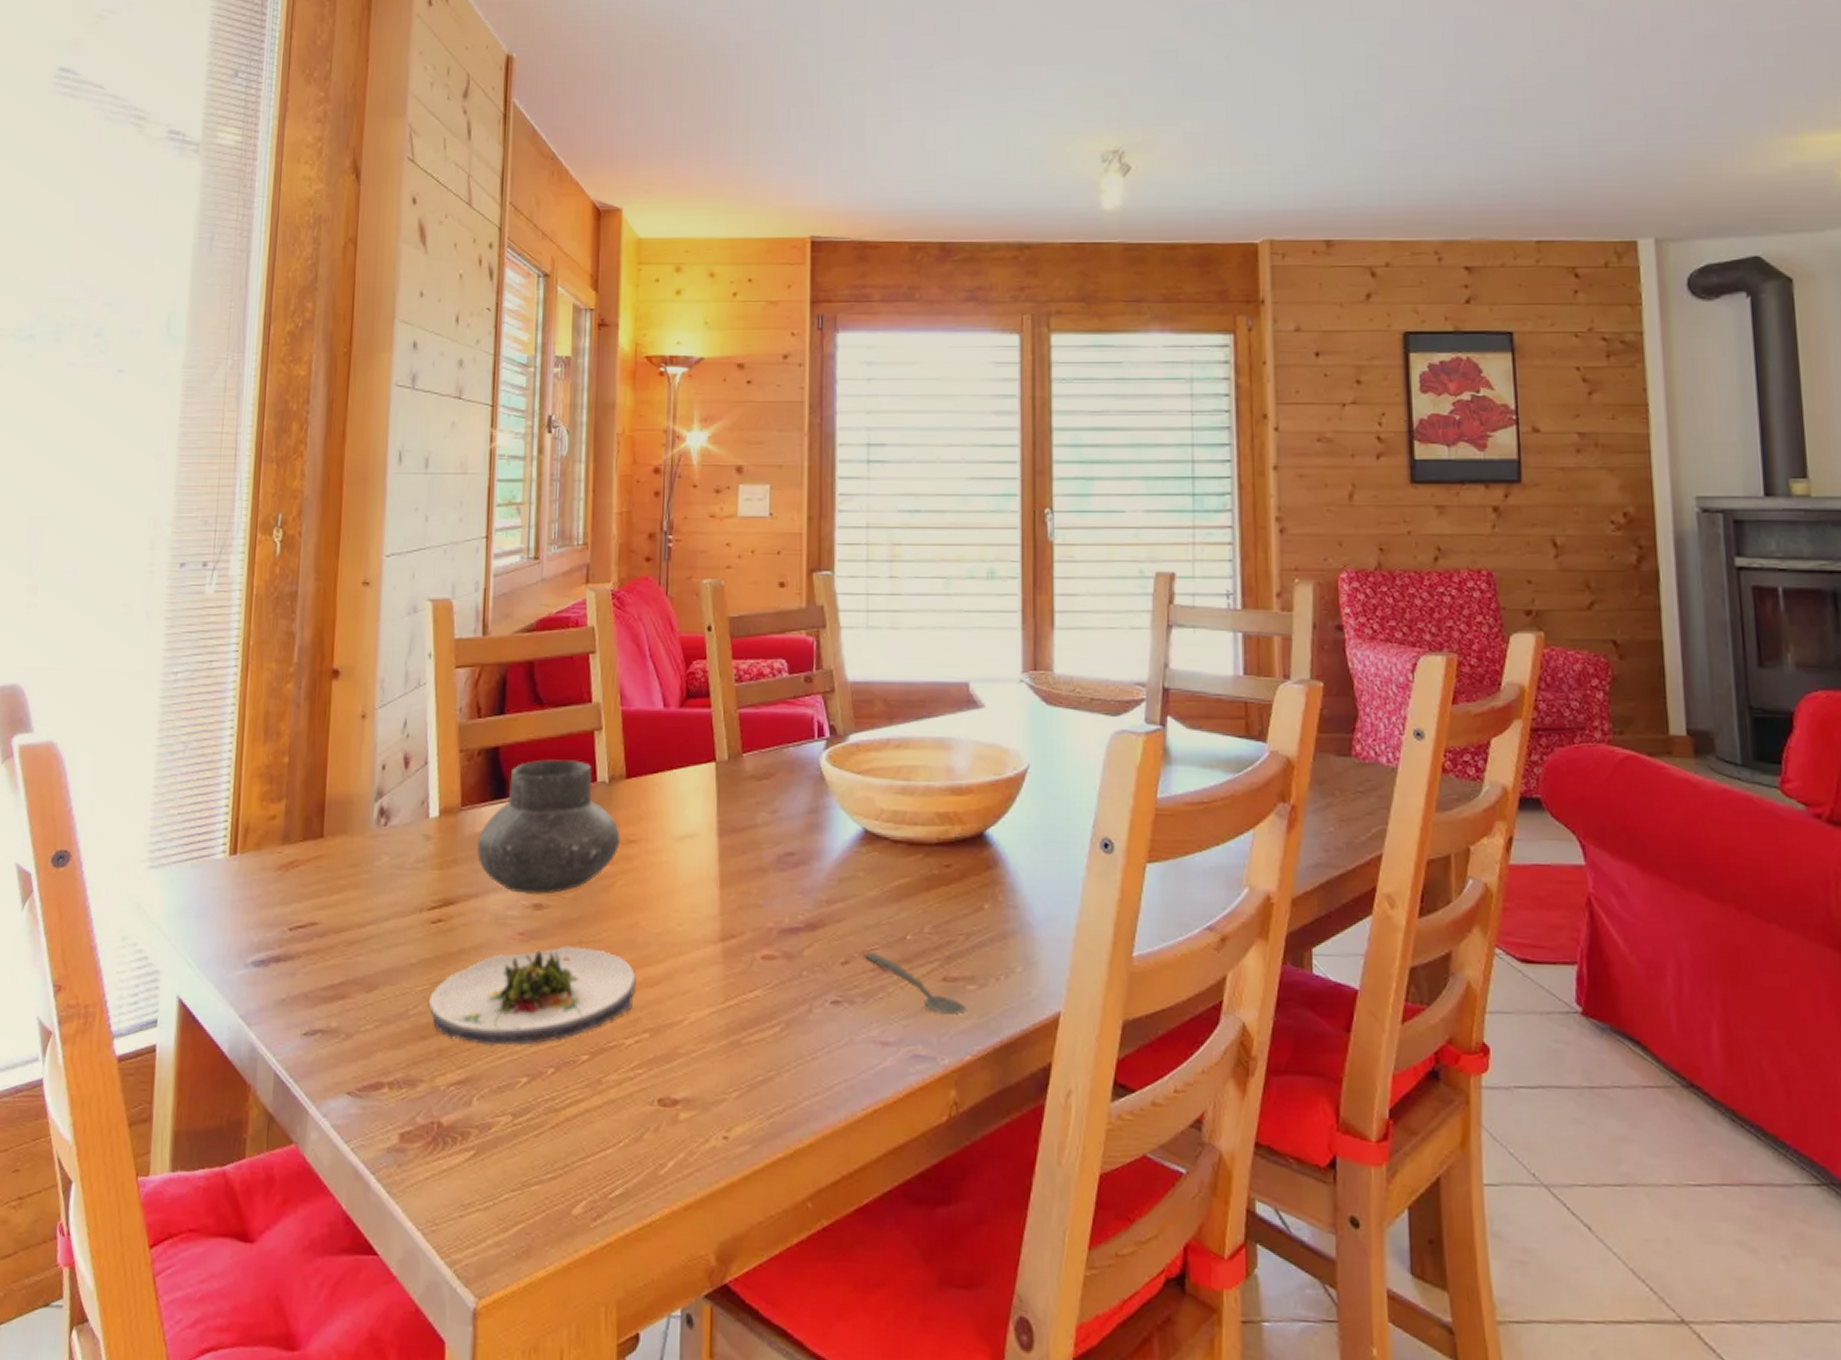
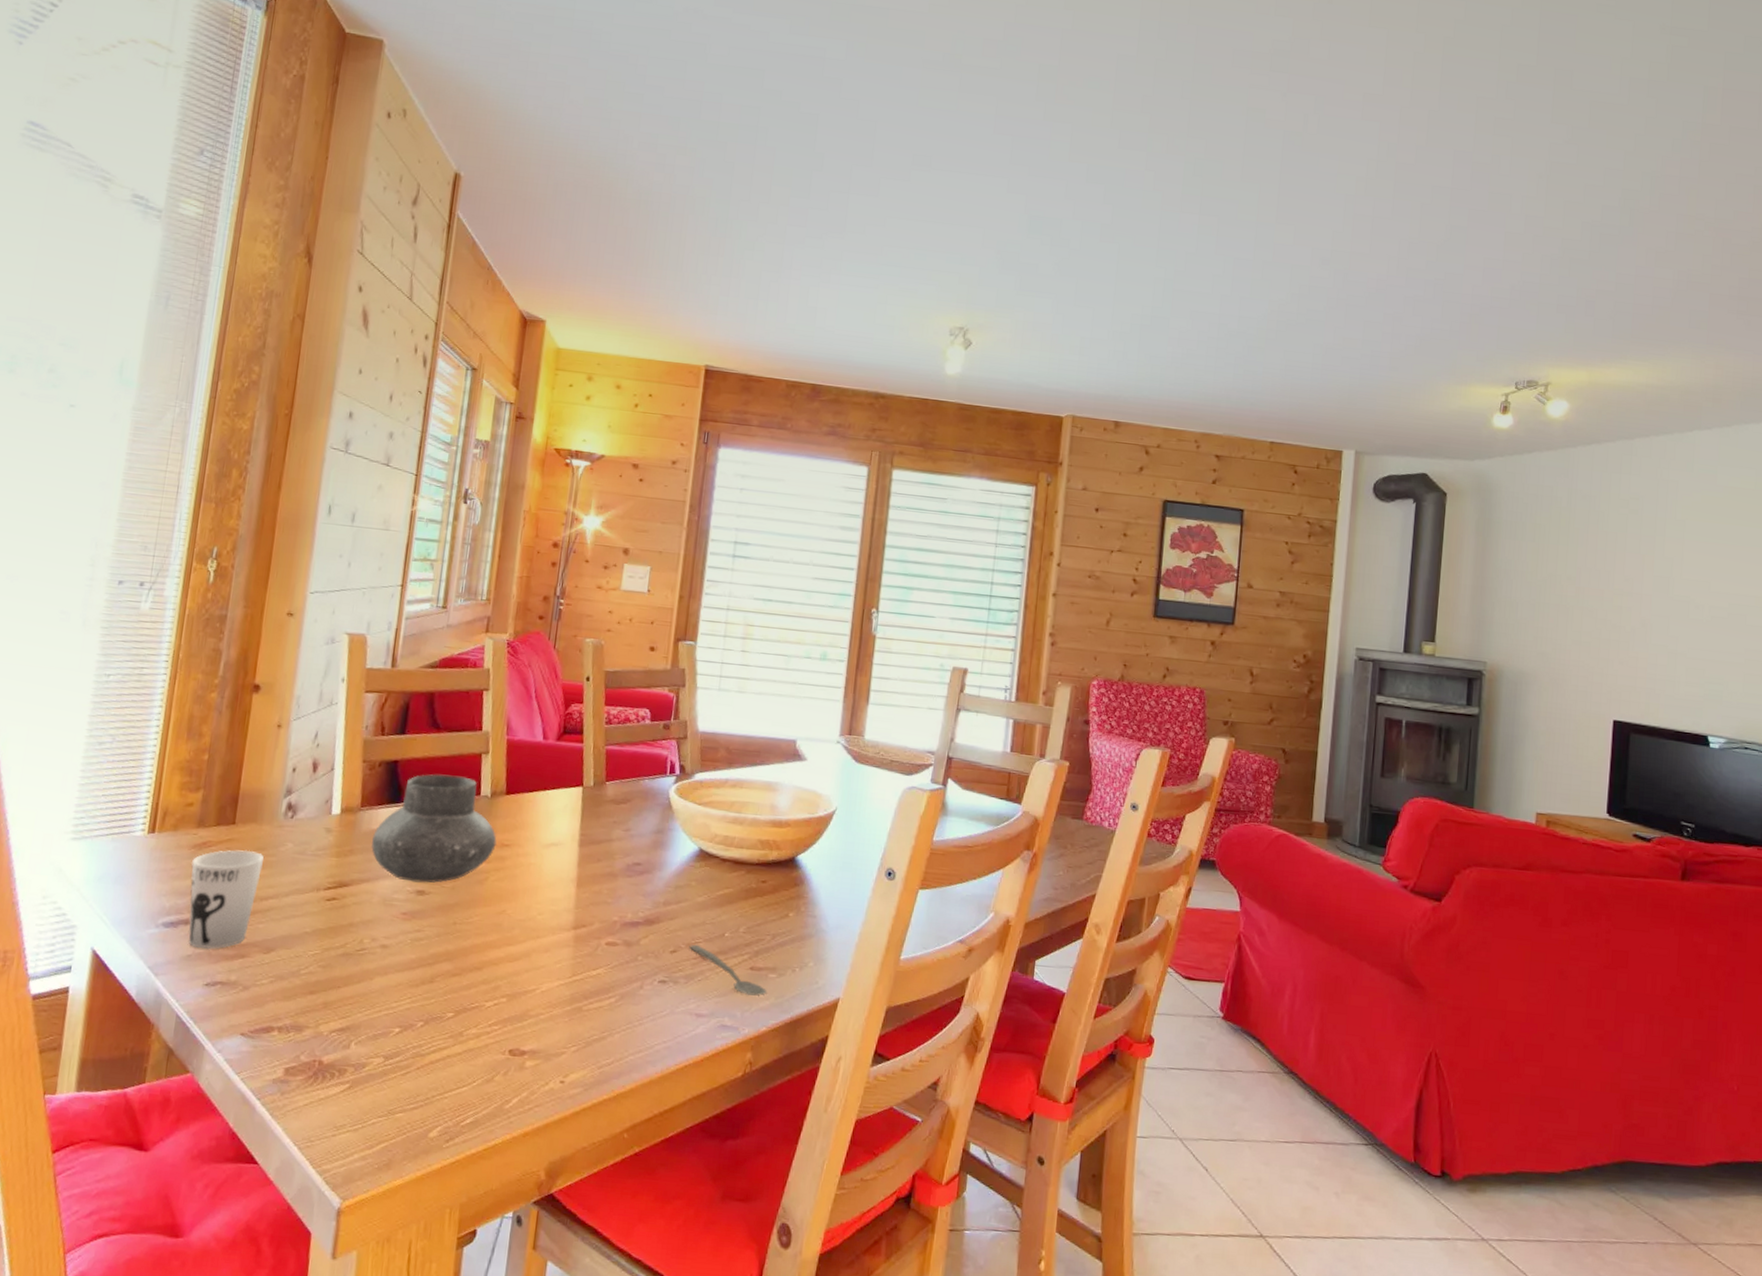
cup: none [279,867,359,991] -> present [188,849,265,950]
salad plate: present [429,946,636,1046] -> none [319,925,500,1003]

